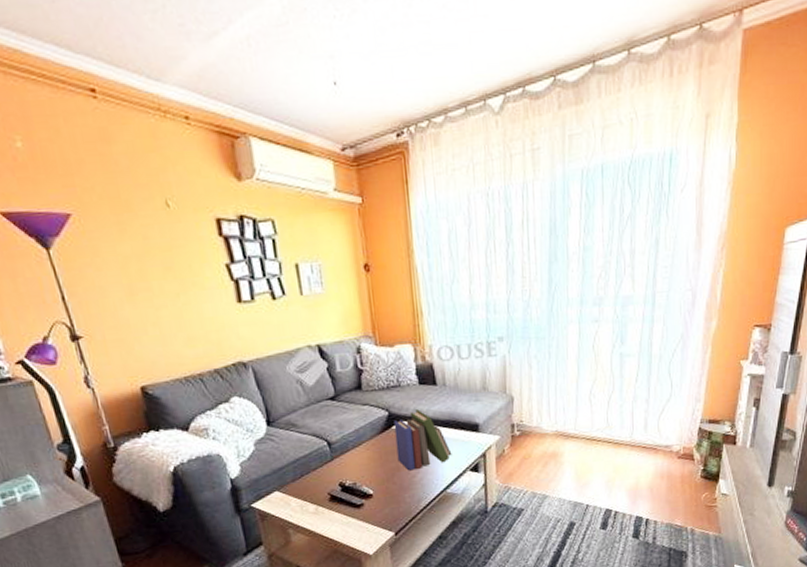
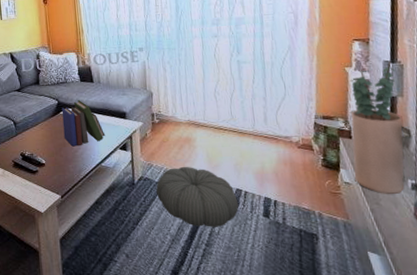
pouf: none [513,486,606,555] -> present [156,166,239,227]
vase: none [732,353,793,504] -> present [350,62,405,195]

